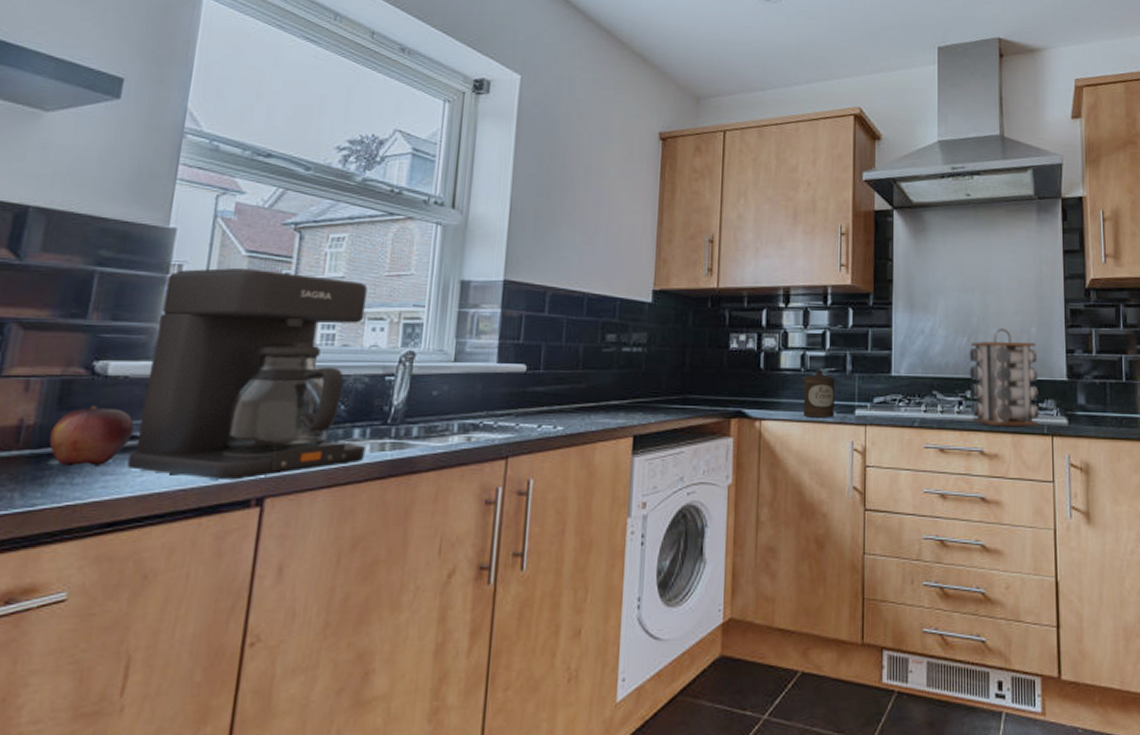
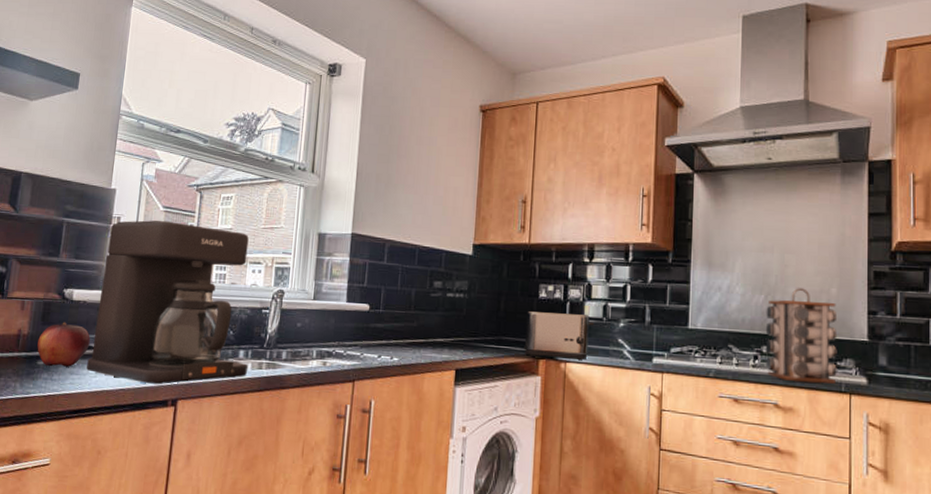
toaster: none [713,363,792,416] -> present [524,310,595,360]
canister: present [803,370,835,418] -> none [605,320,634,364]

